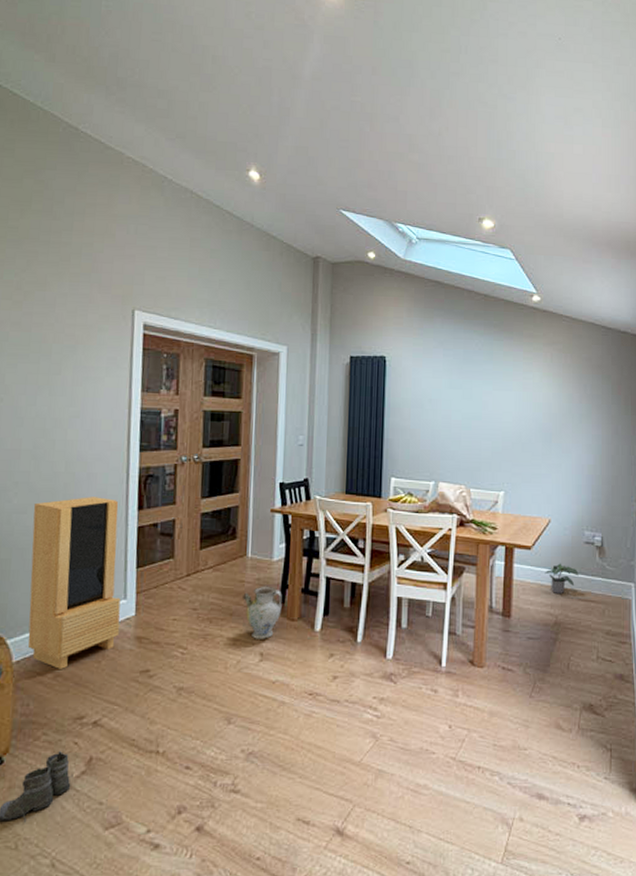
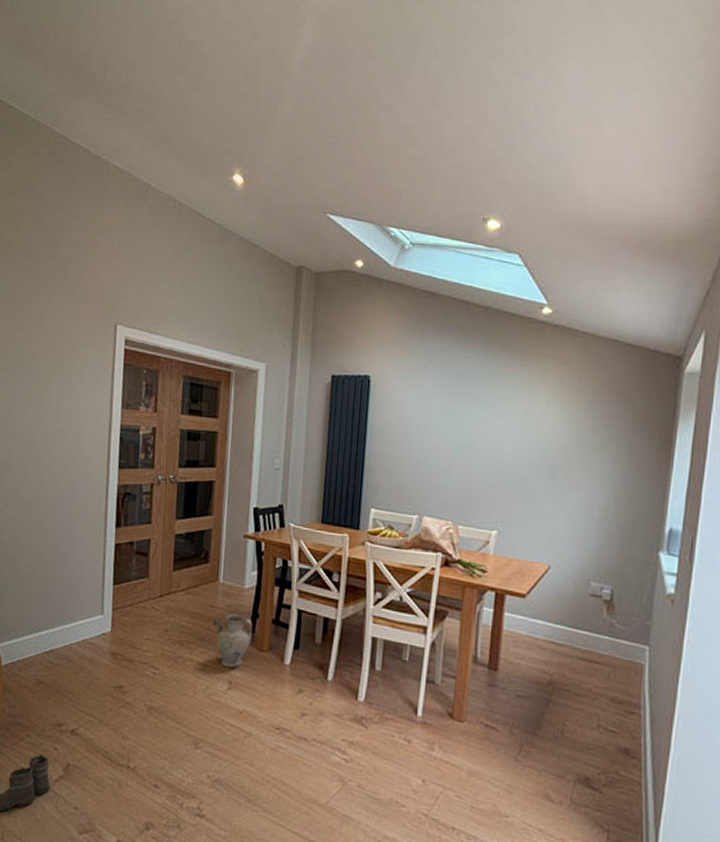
storage cabinet: present [27,497,121,669] -> none [14,511,98,677]
potted plant: present [544,563,579,595] -> none [540,616,581,651]

